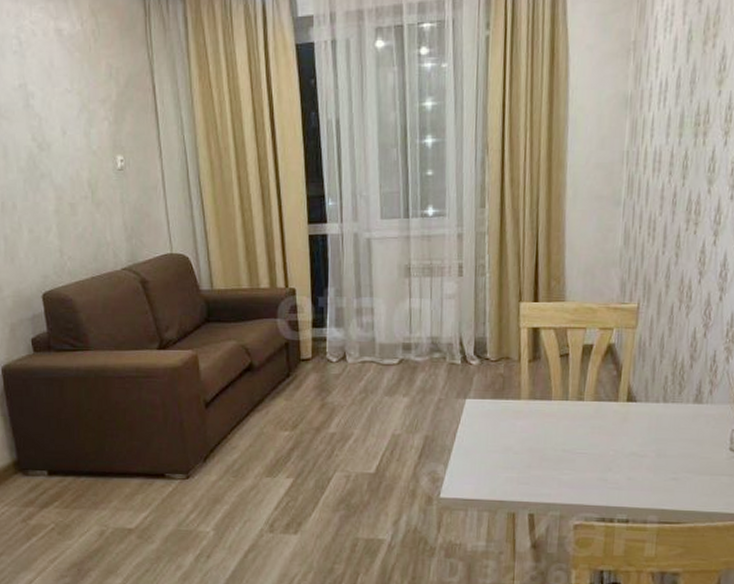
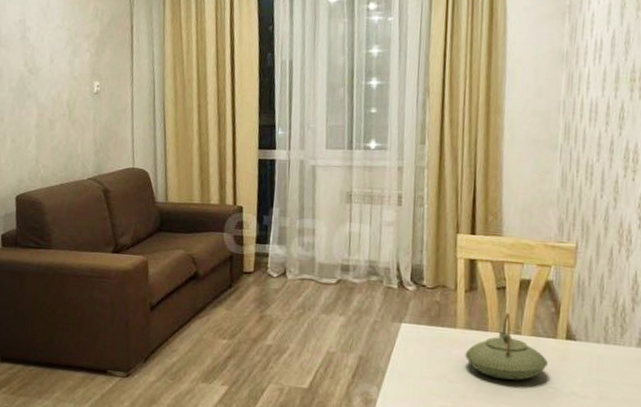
teapot: none [529,379,609,446] -> present [465,312,548,381]

